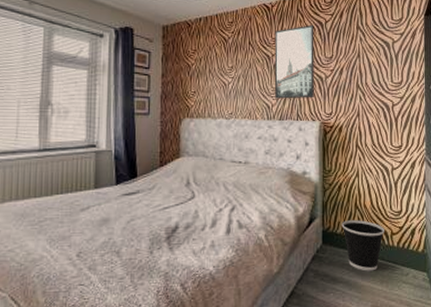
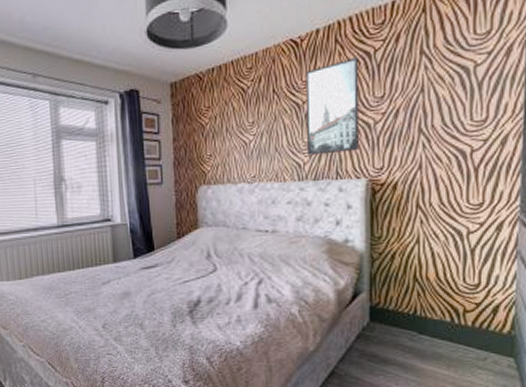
wastebasket: present [341,220,384,271] -> none [395,295,454,354]

